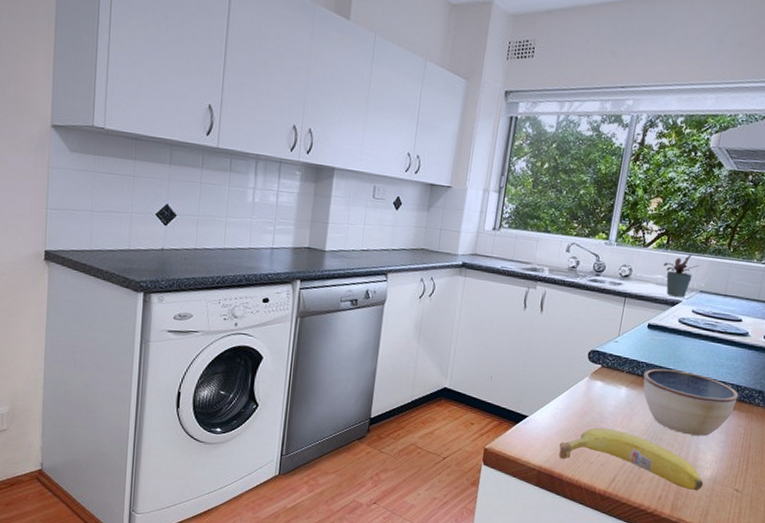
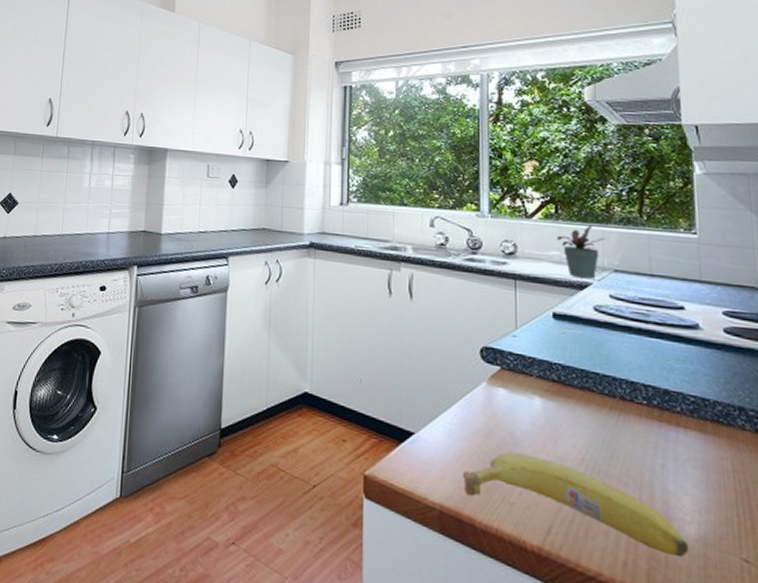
bowl: present [643,368,739,436] -> none [561,372,708,472]

